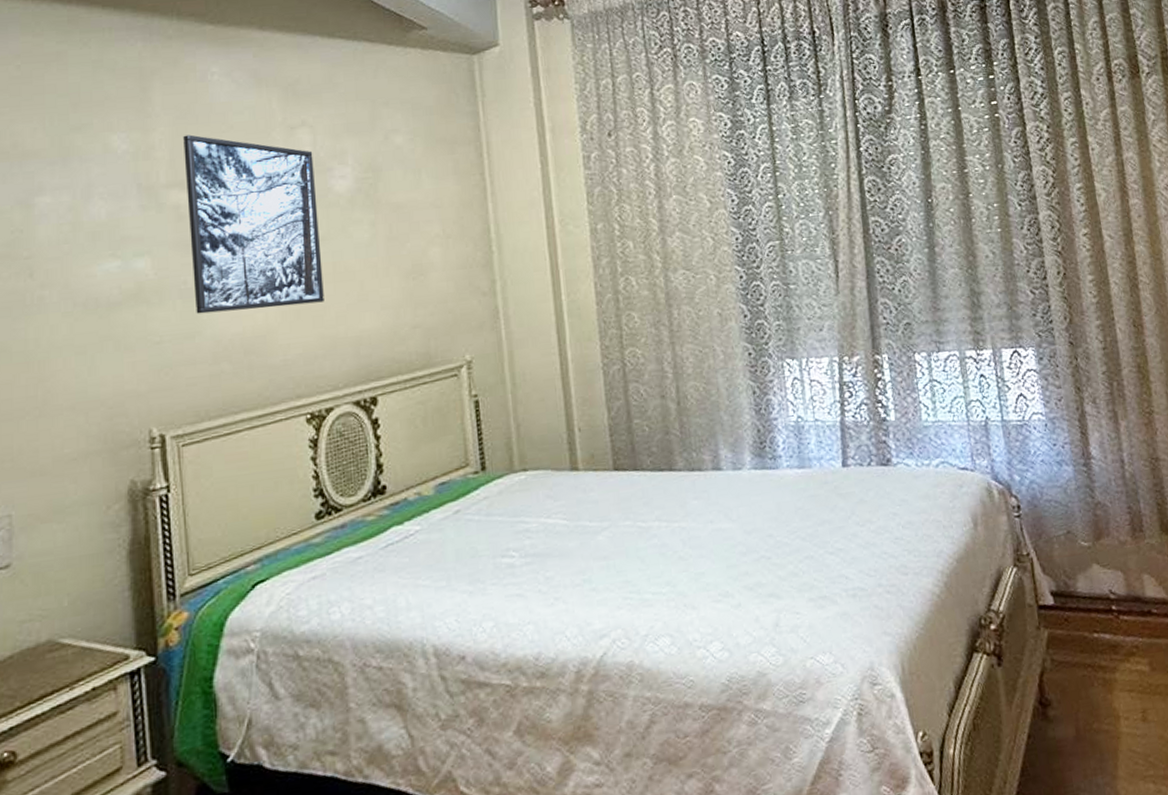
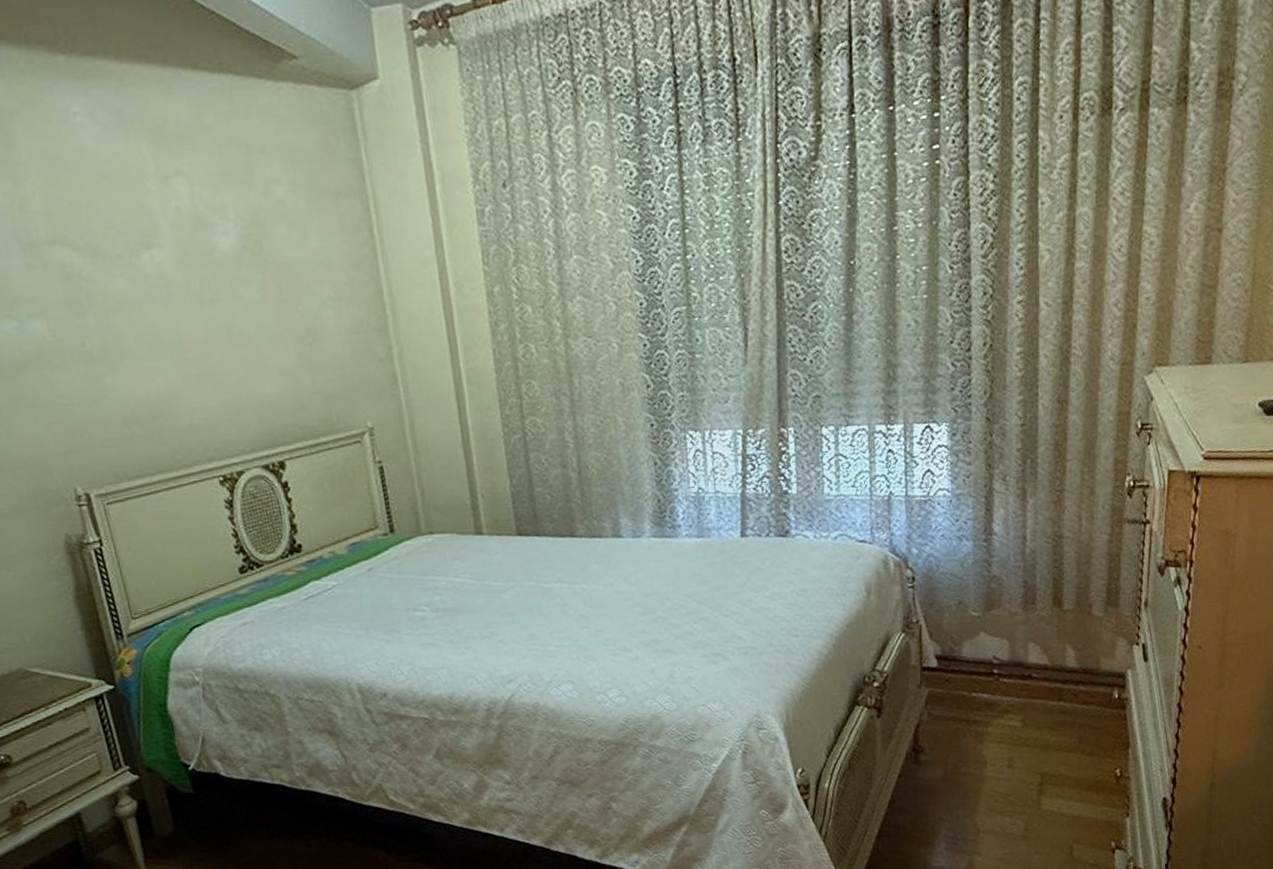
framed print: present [183,134,324,314] -> none [55,185,223,378]

